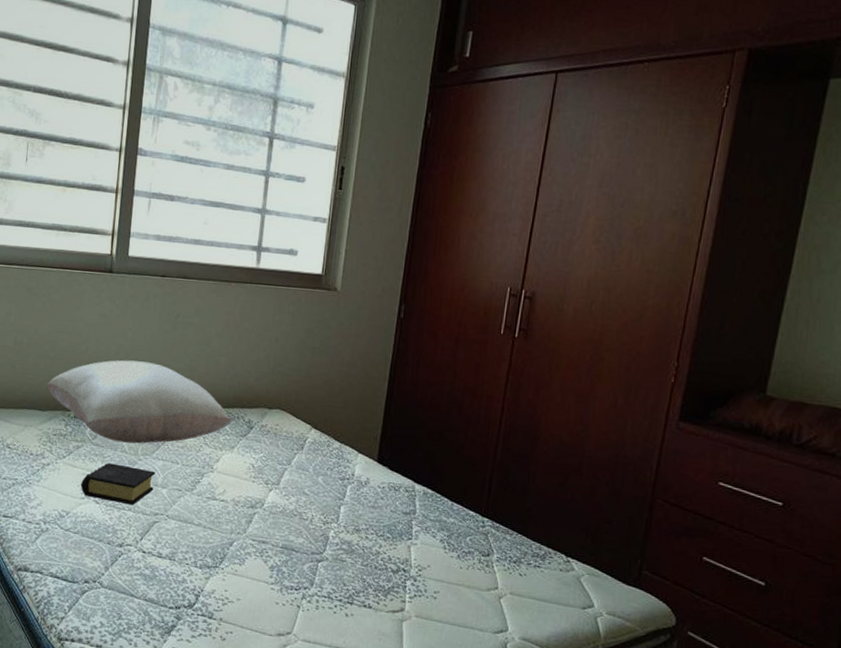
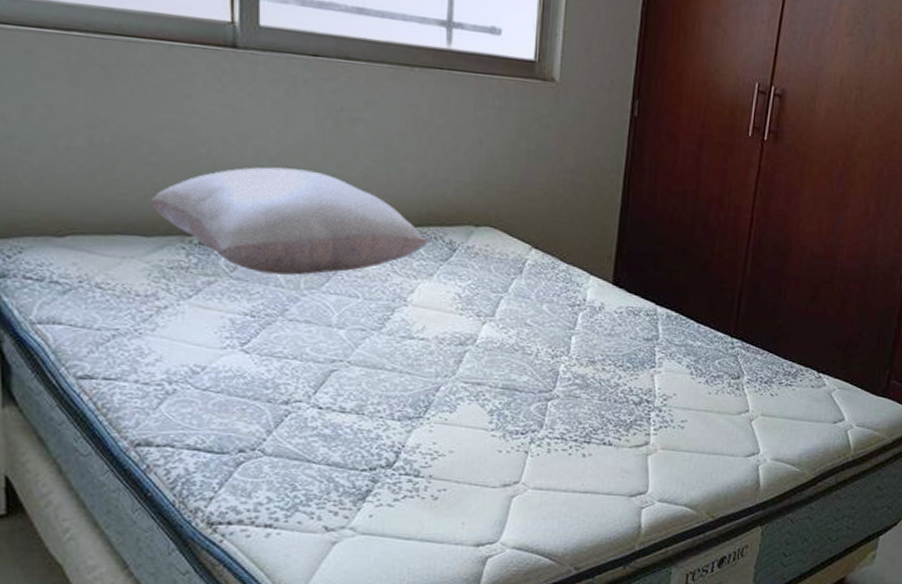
book: present [80,463,155,506] -> none [218,301,327,353]

